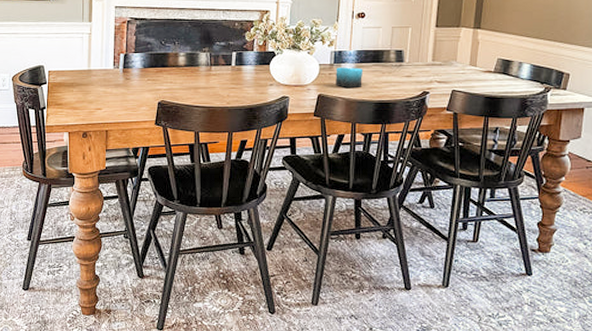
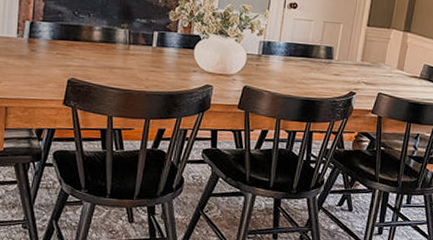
candle: present [336,67,364,87] -> none [262,59,292,82]

